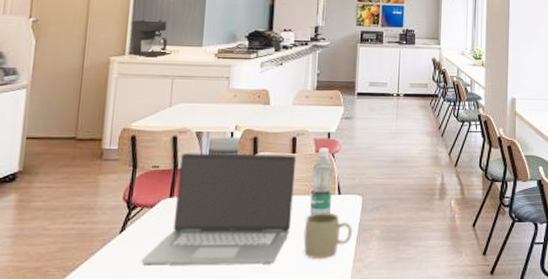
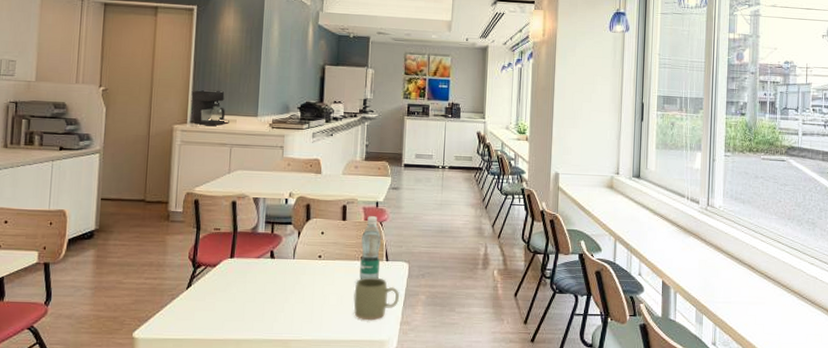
laptop: present [141,153,297,265] -> none [206,217,347,322]

